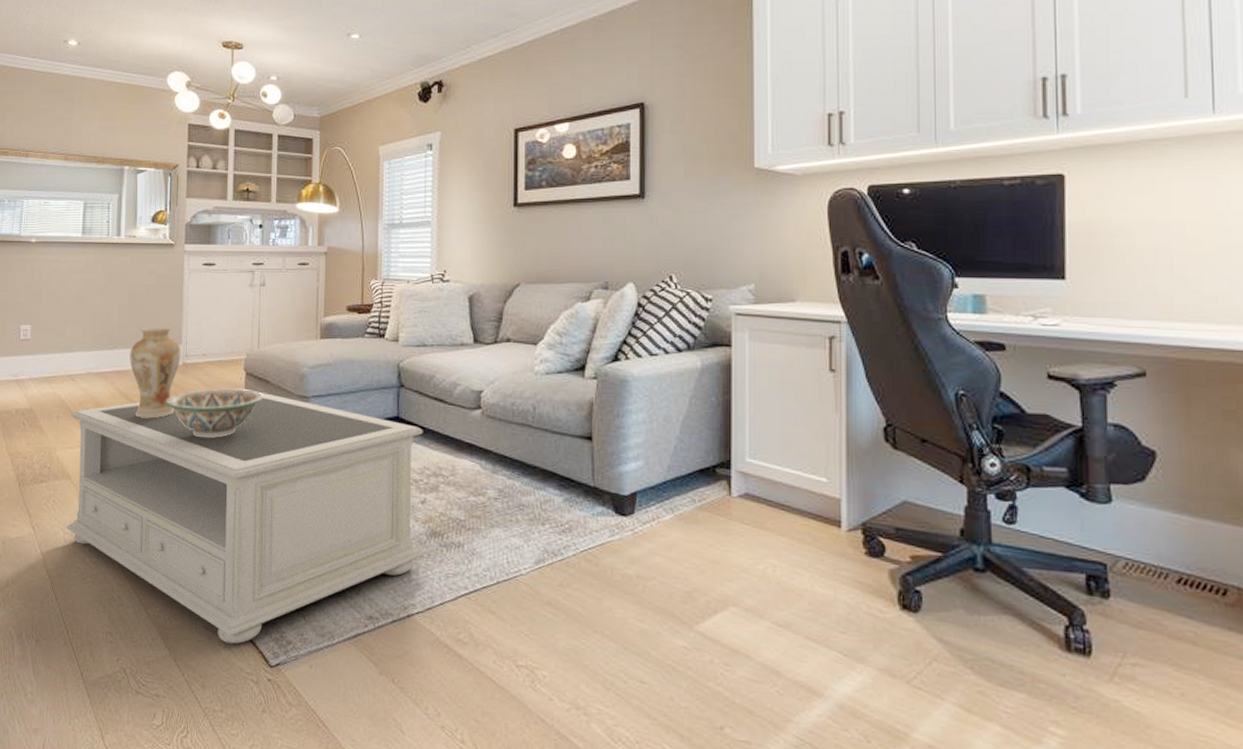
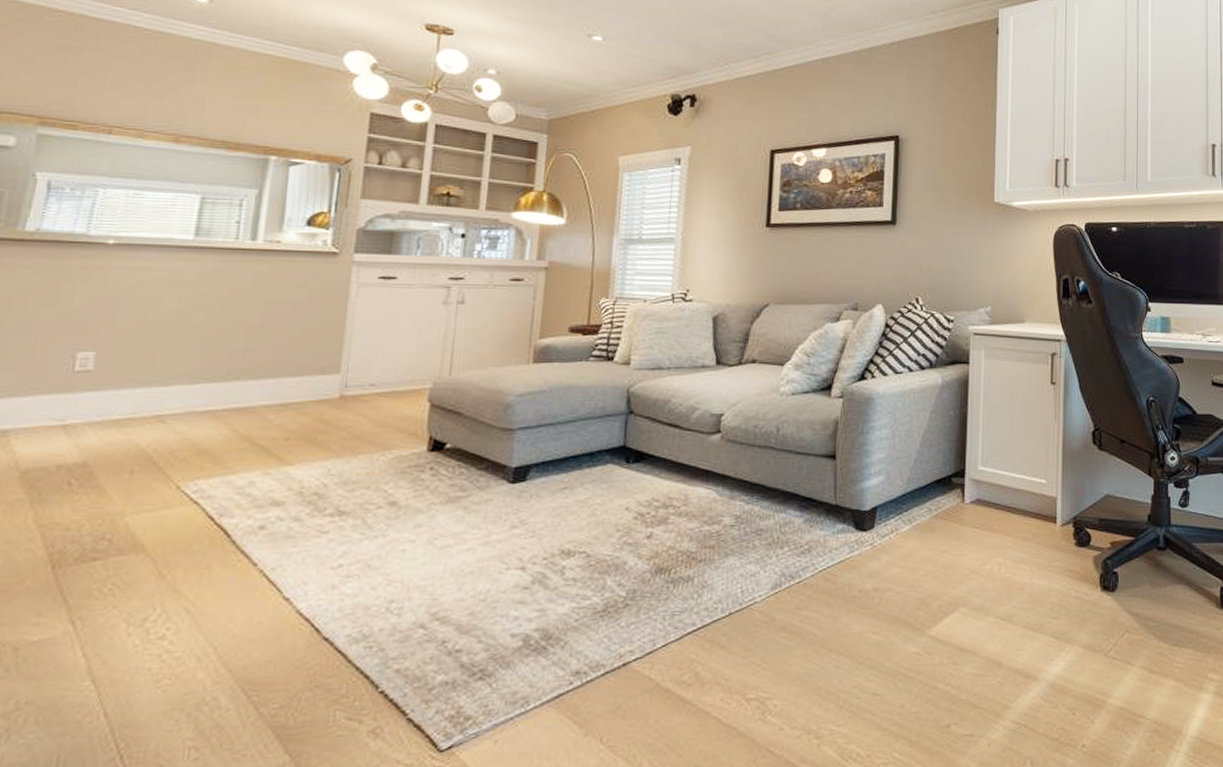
coffee table: present [66,388,424,644] -> none [132,422,654,733]
vase: present [130,326,181,419] -> none [257,352,339,466]
decorative bowl: present [166,388,264,439] -> none [310,424,453,485]

